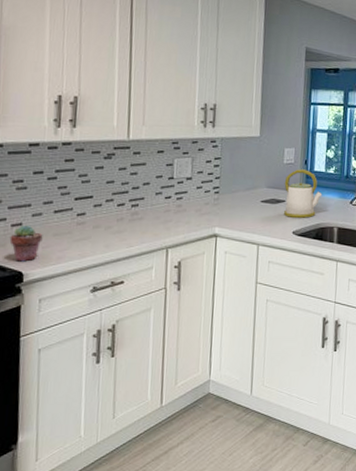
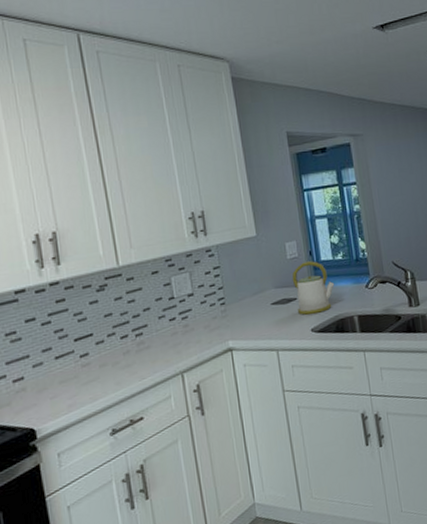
potted succulent: present [9,224,43,262] -> none [13,377,49,419]

